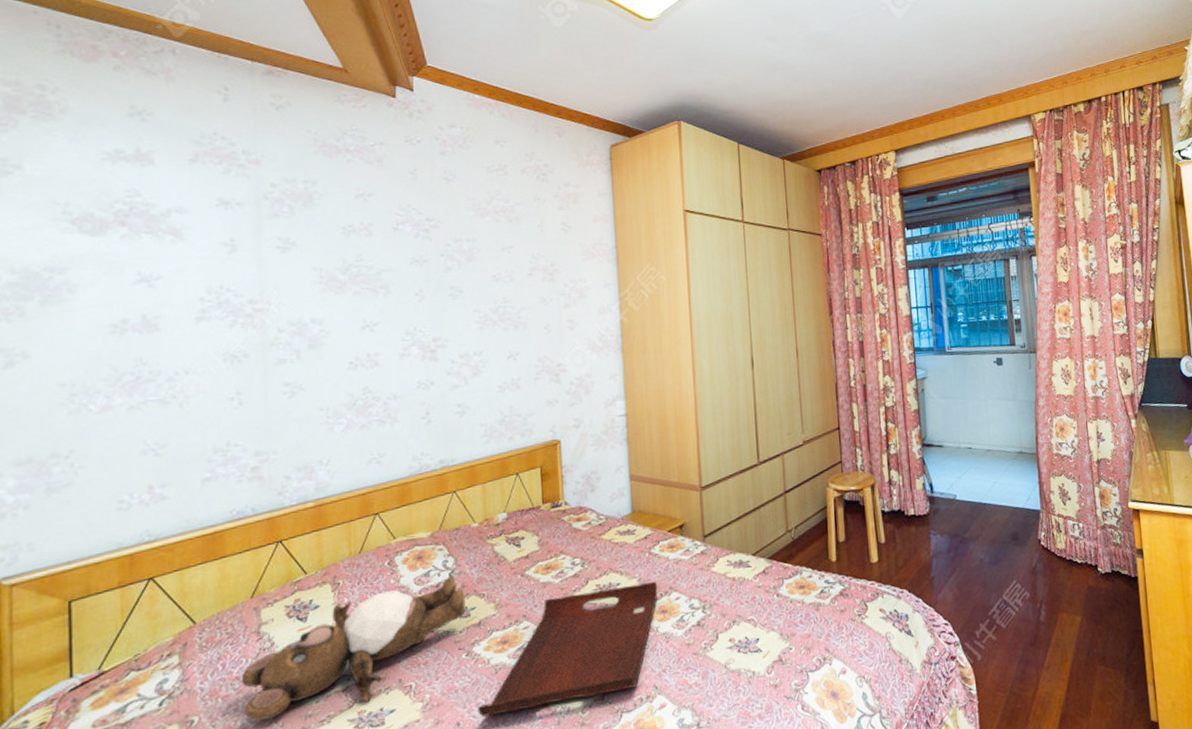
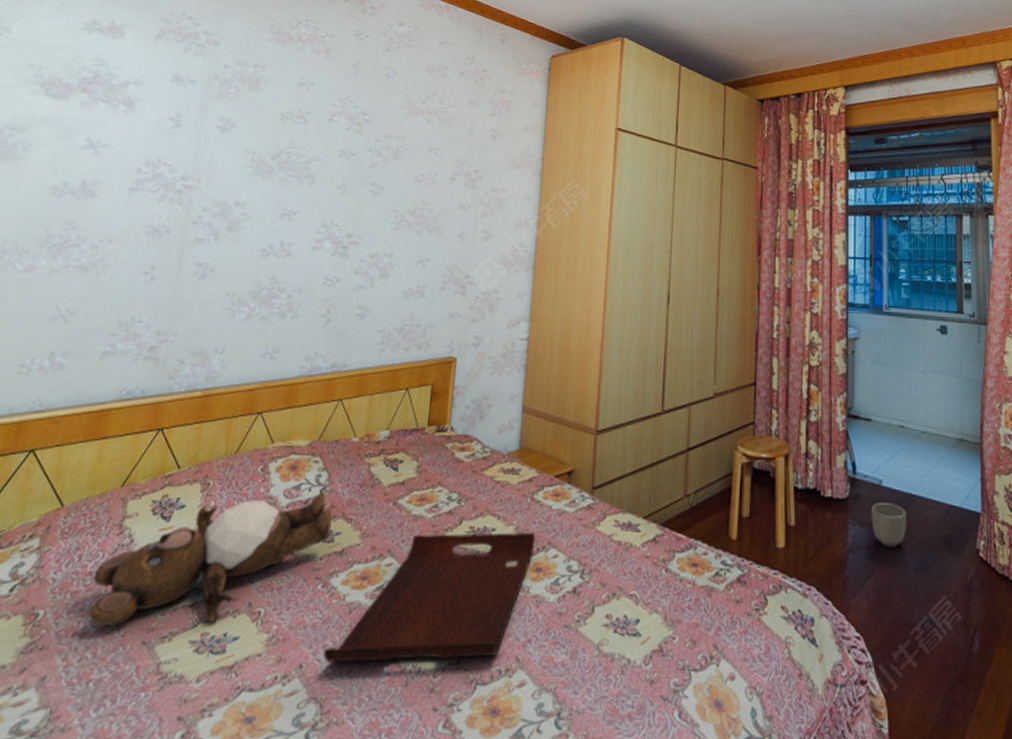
planter: none [949,512,980,549] -> present [871,503,906,547]

